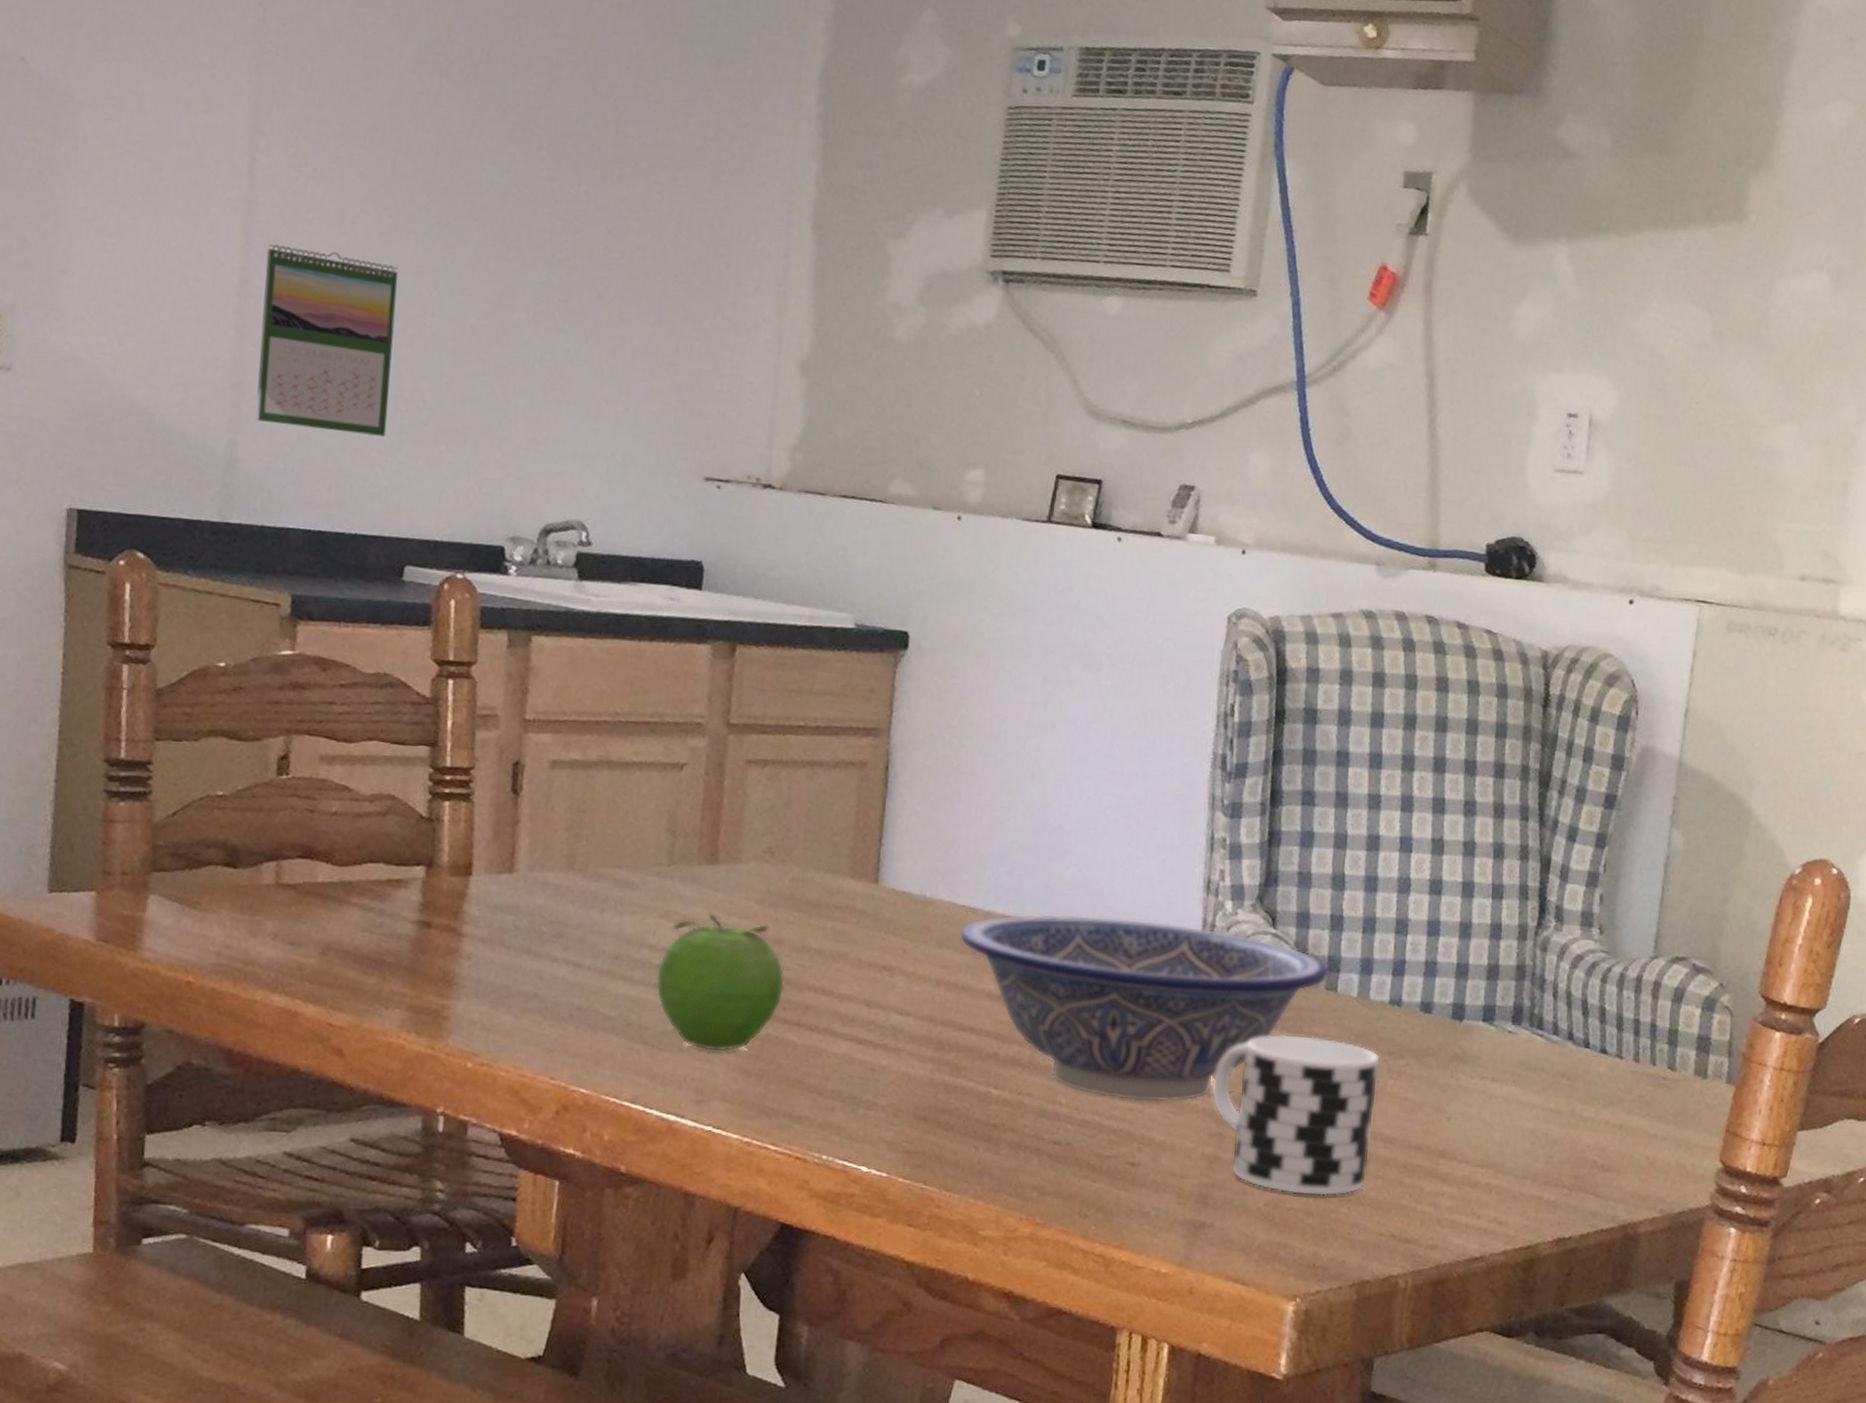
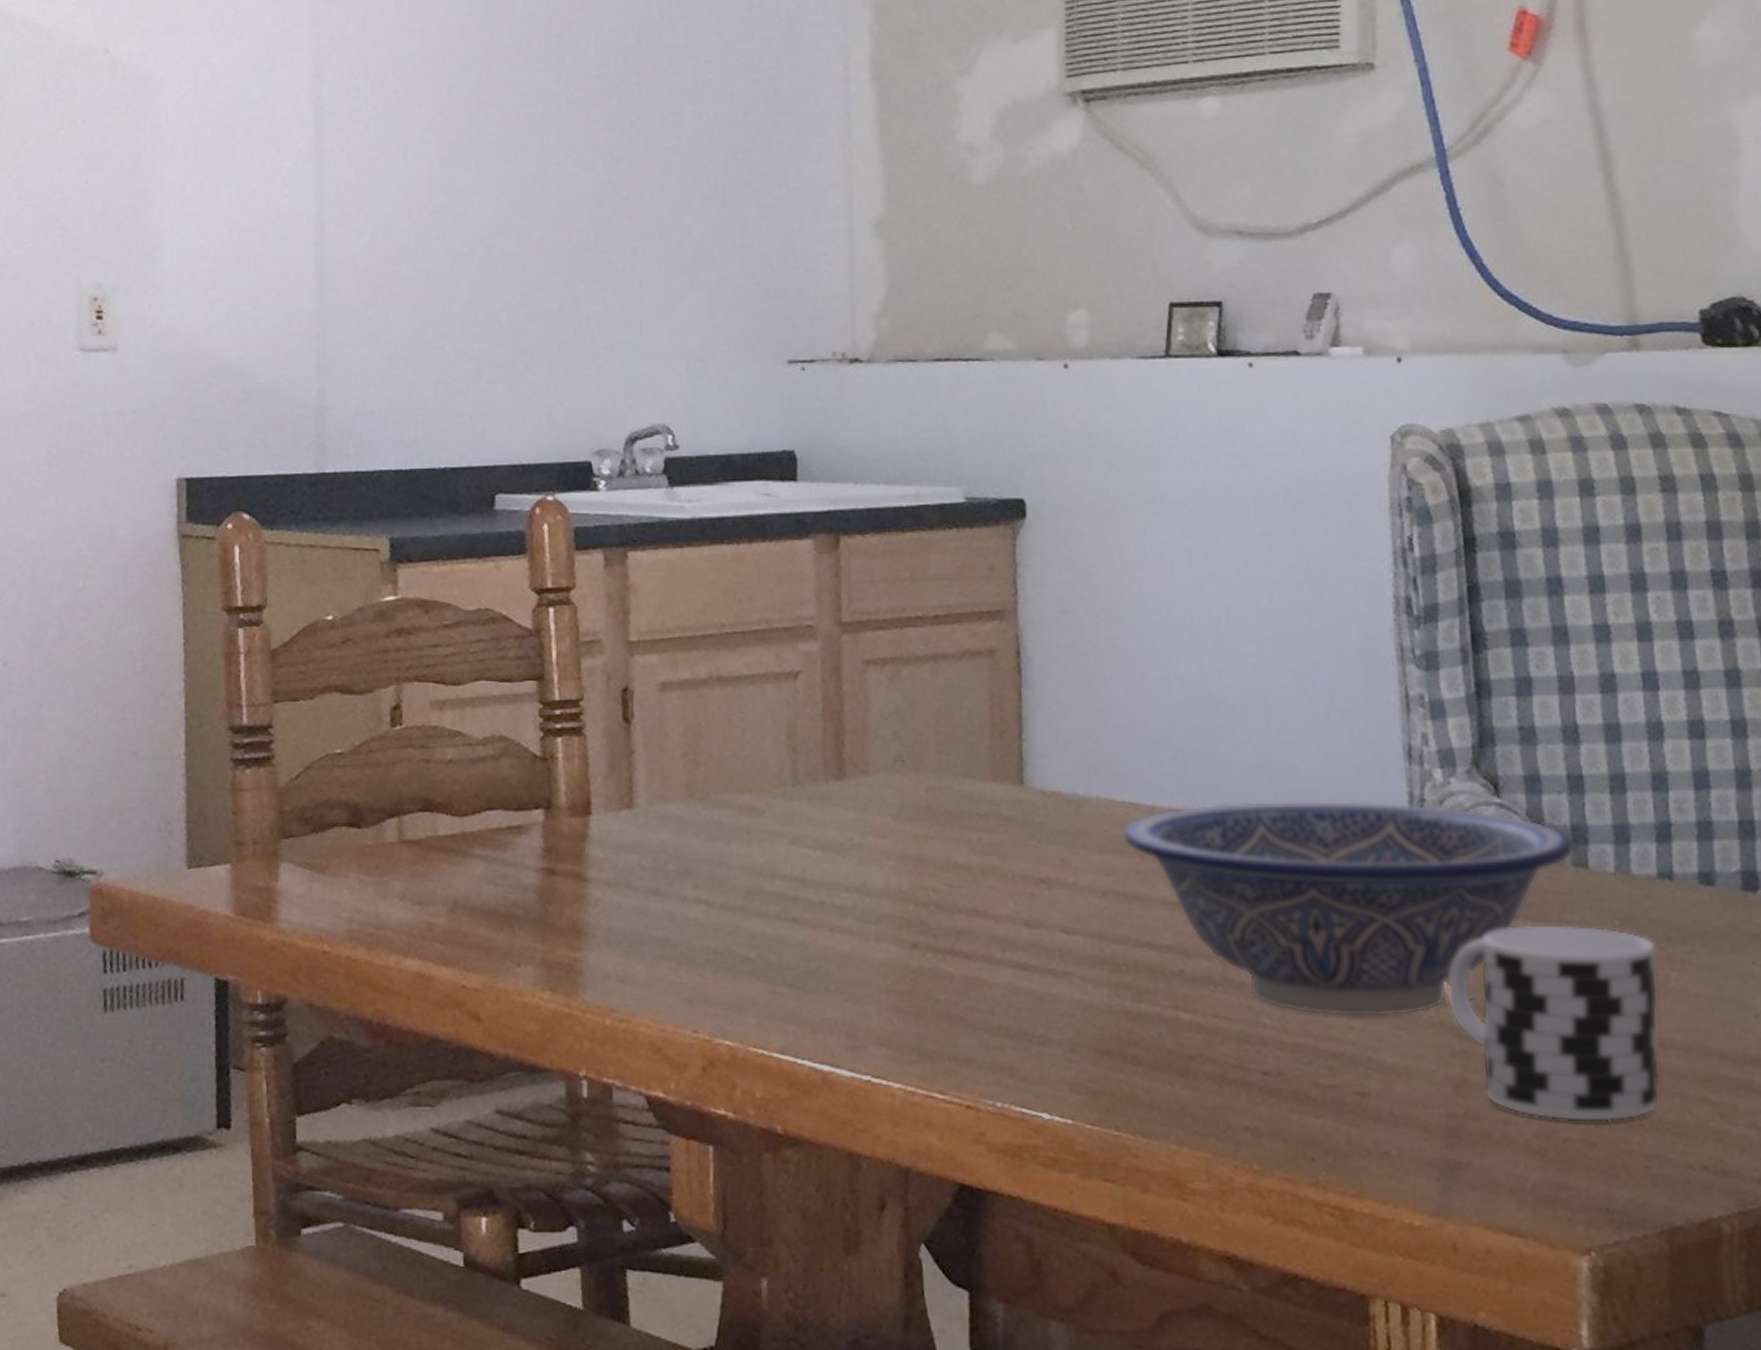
calendar: present [255,243,399,437] -> none [338,186,466,367]
fruit: present [655,913,785,1052] -> none [792,834,933,989]

